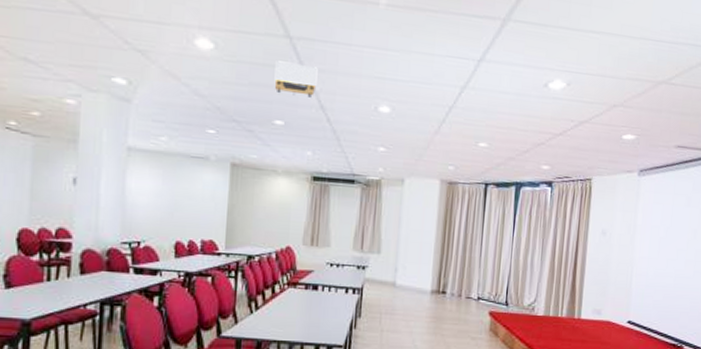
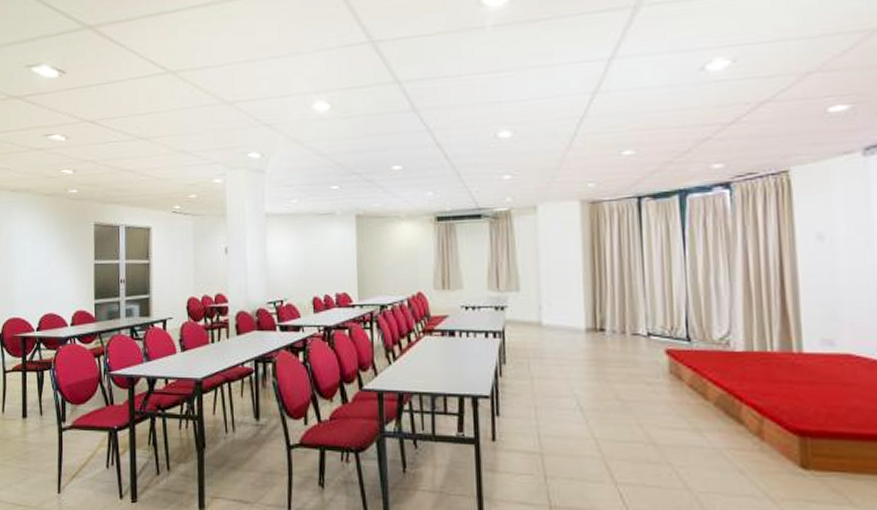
projector: present [274,61,318,98] -> none [387,105,430,141]

